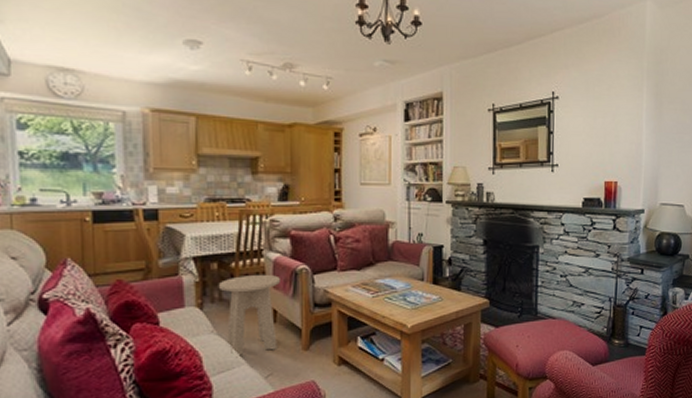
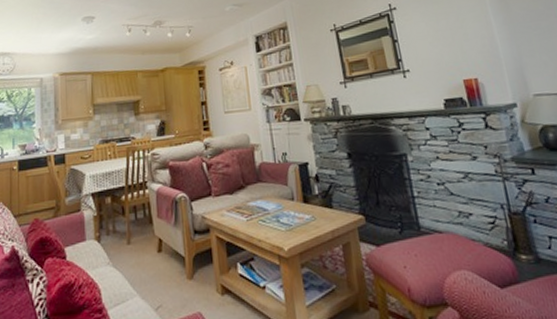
side table: present [218,274,280,358] -> none [112,204,165,289]

